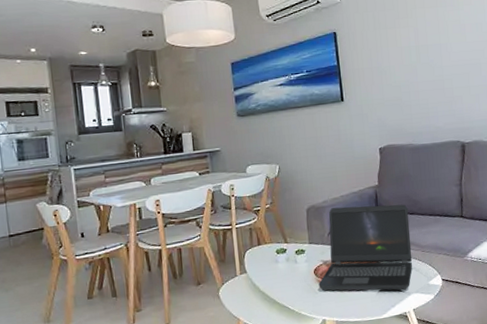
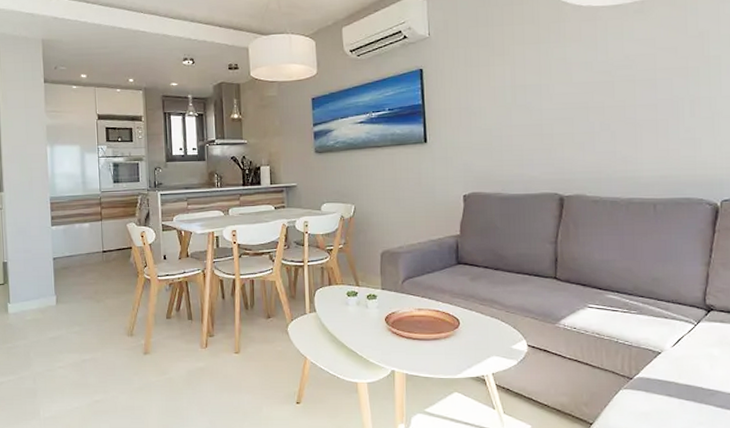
laptop computer: present [318,204,413,291] -> none [389,254,495,351]

